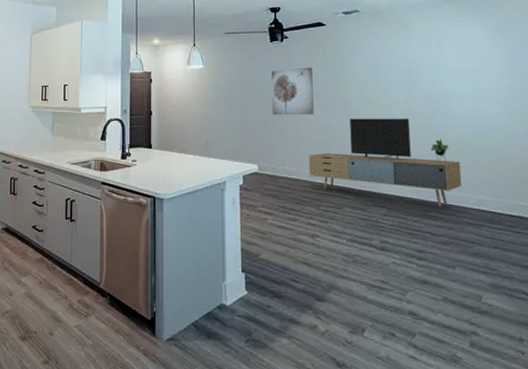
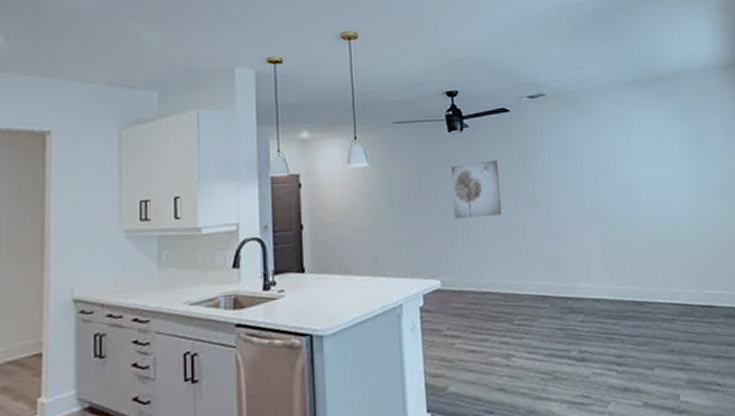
media console: present [308,118,462,207] -> none [497,211,656,306]

